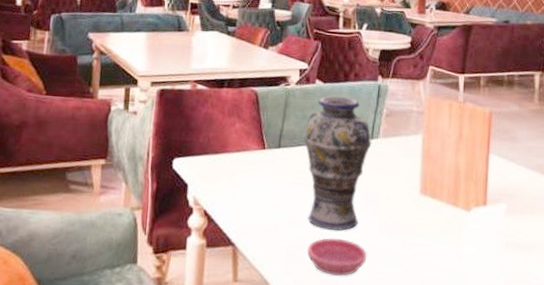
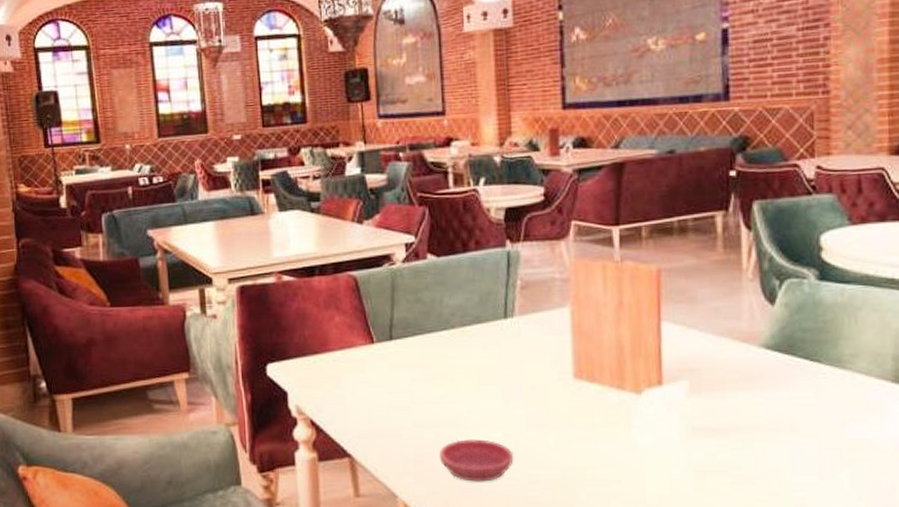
vase: present [303,96,372,231] -> none [418,270,506,430]

